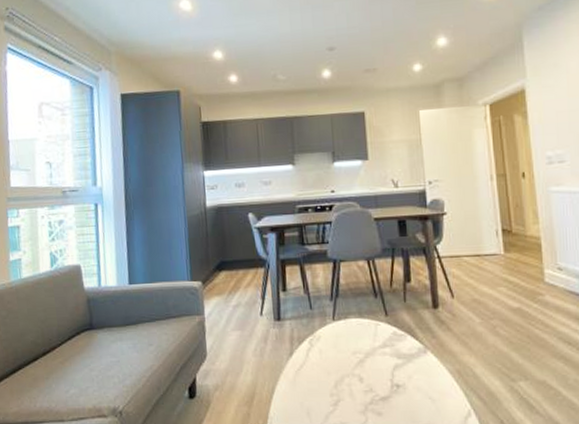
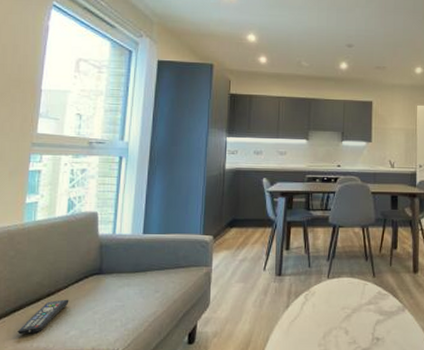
remote control: none [20,357,65,395] -> present [18,299,69,335]

